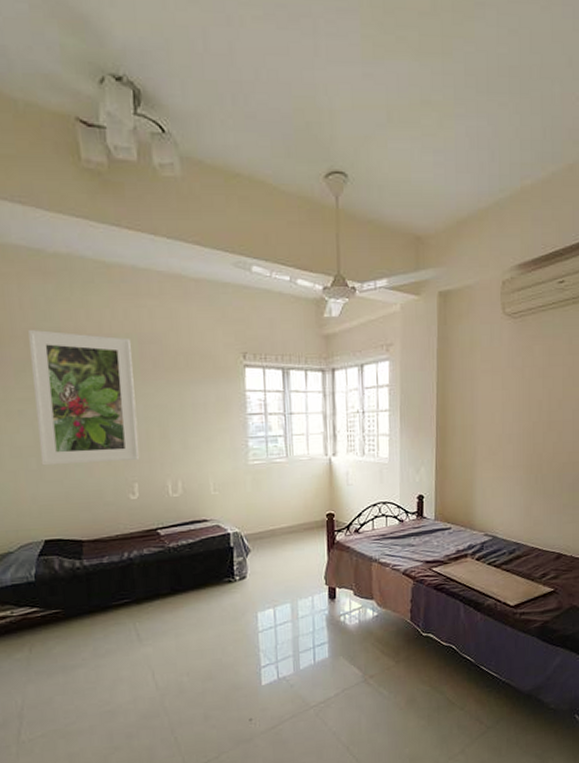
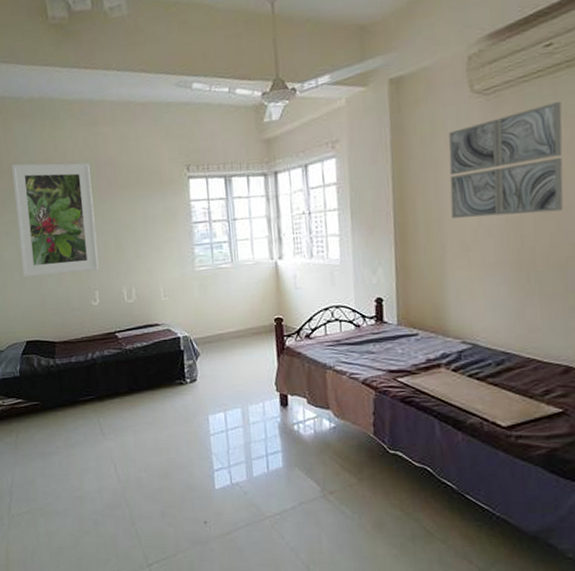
wall art: none [482,331,567,426] -> present [448,101,564,218]

